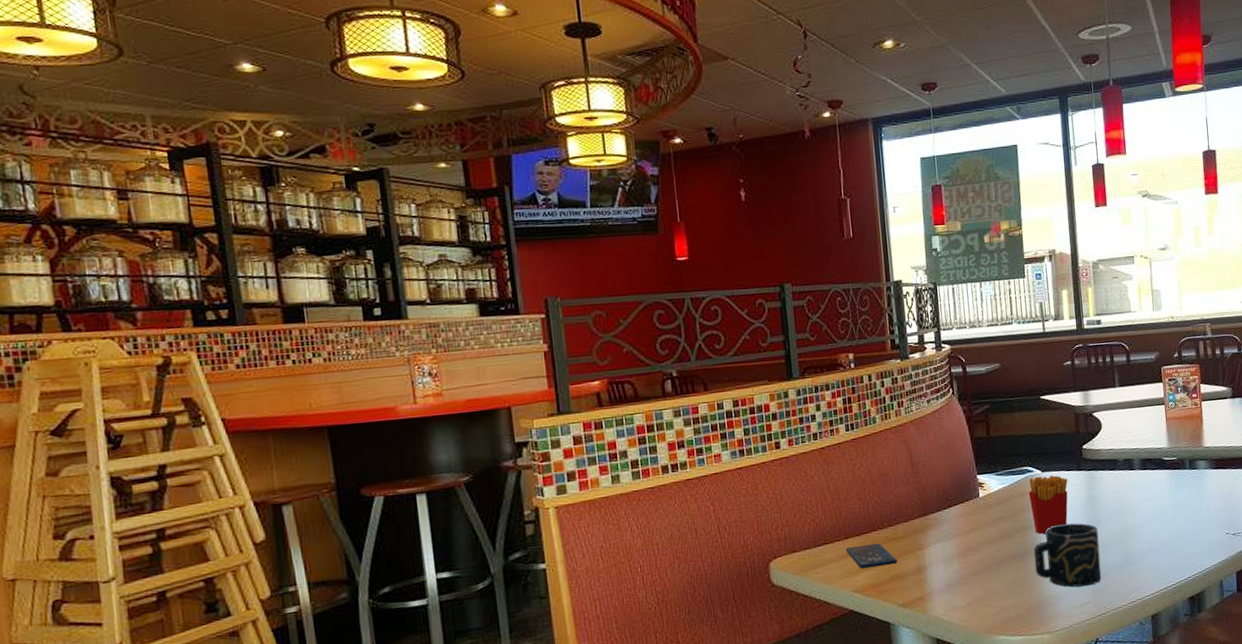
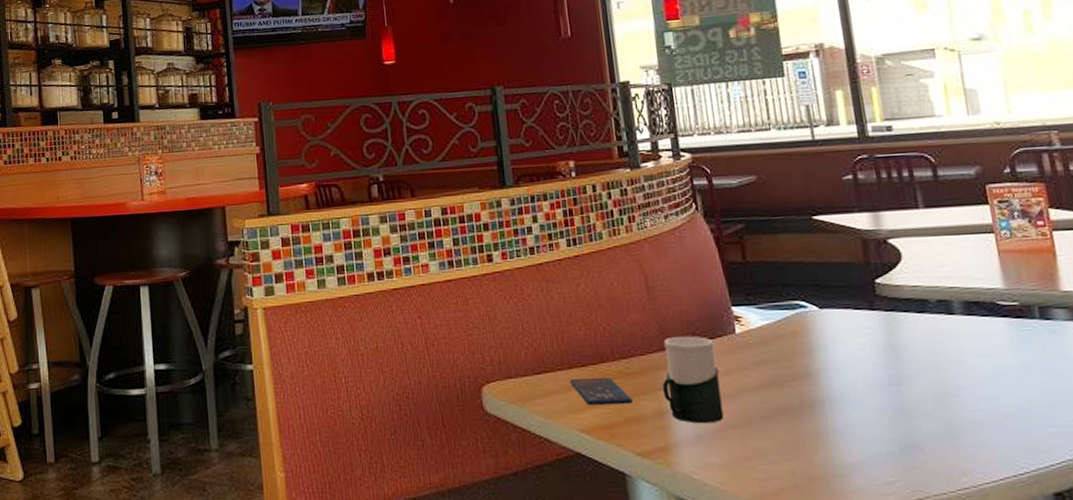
cup: none [921,502,968,575] -> present [662,336,724,424]
french fries: present [1028,475,1068,535] -> none [801,313,859,387]
cup: present [1034,523,1102,588] -> none [813,375,915,460]

